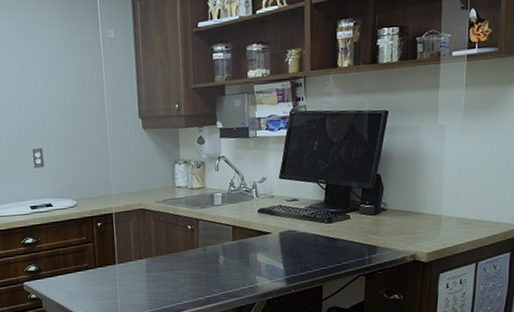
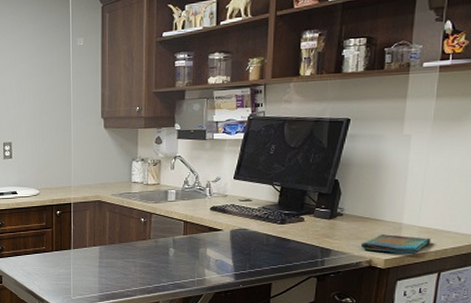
dish towel: none [404,227,468,247] -> present [360,234,431,255]

